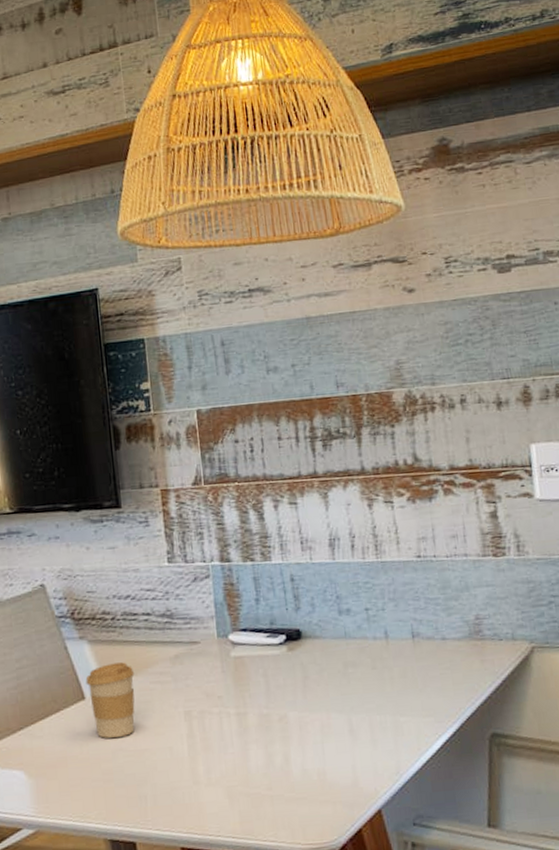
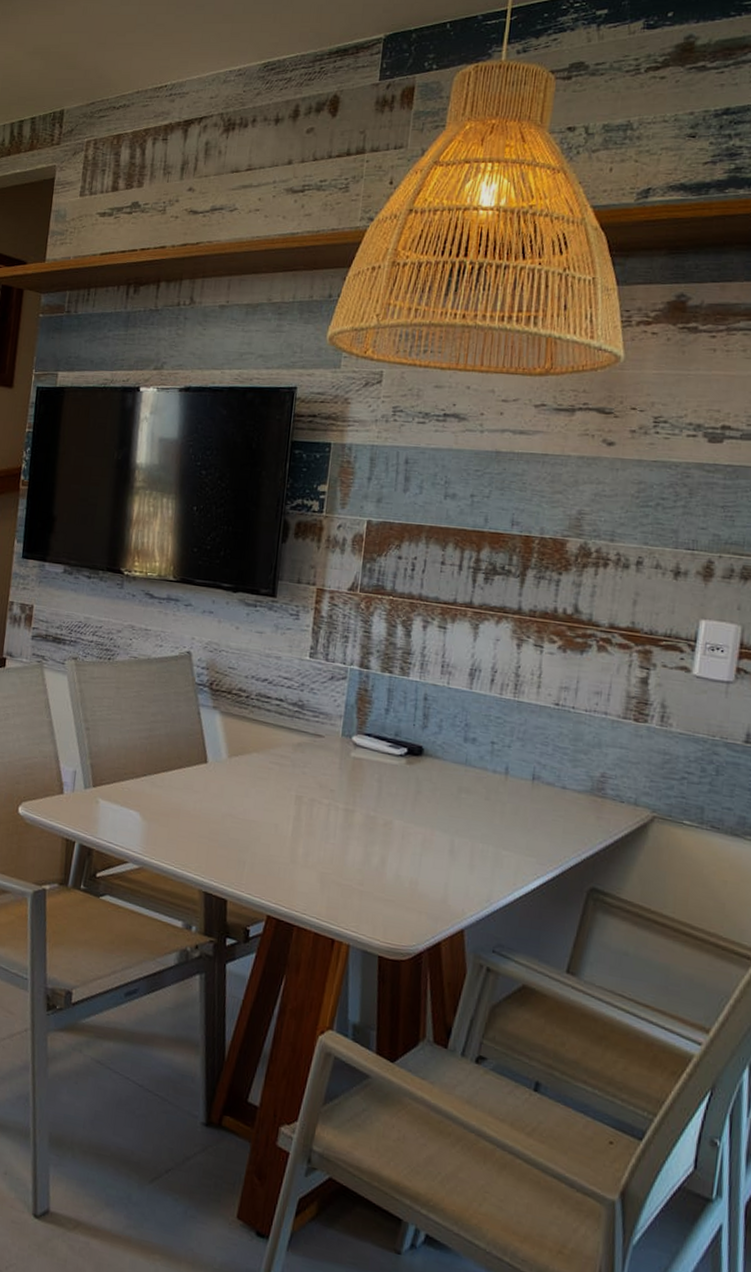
coffee cup: present [85,662,135,738] -> none [211,736,257,805]

